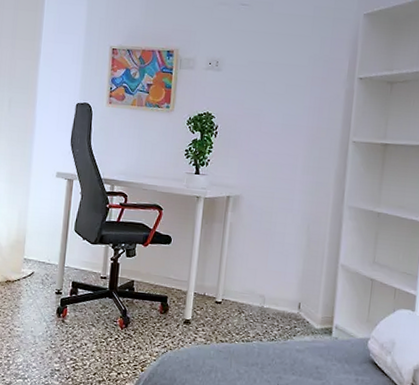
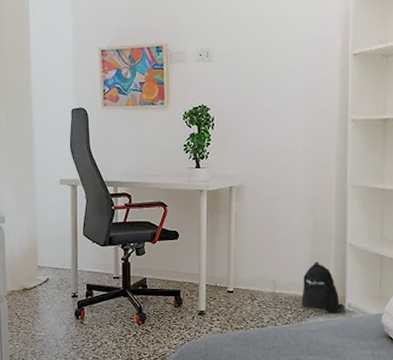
backpack: none [289,279,332,334] -> present [301,261,344,314]

